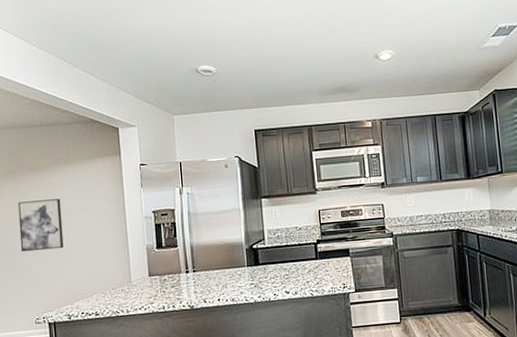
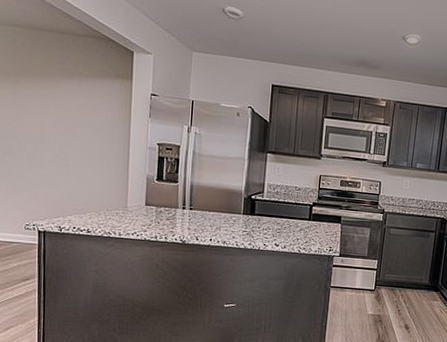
wall art: present [18,198,64,252] -> none [16,106,64,162]

